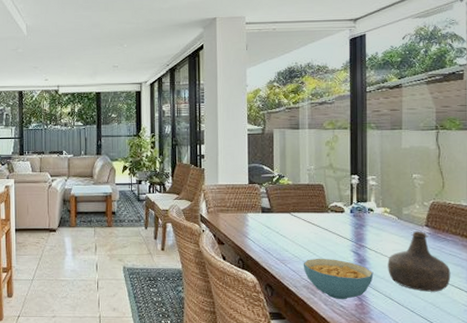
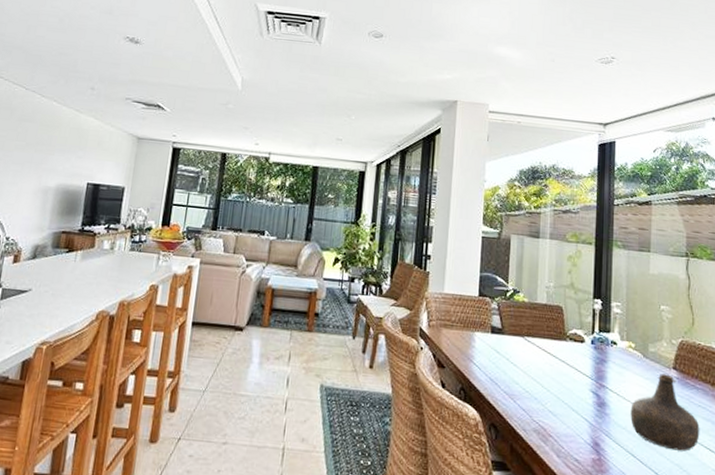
cereal bowl: present [303,258,374,300] -> none [534,396,614,452]

